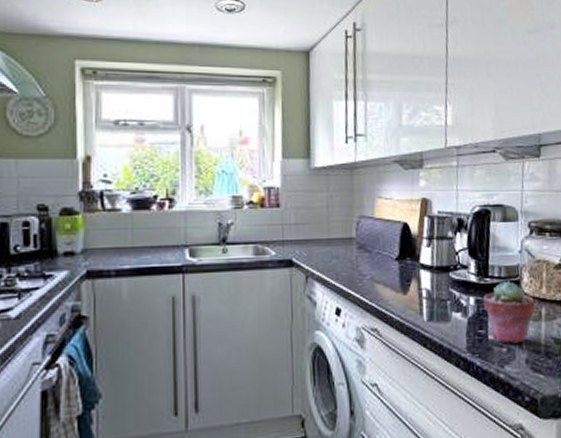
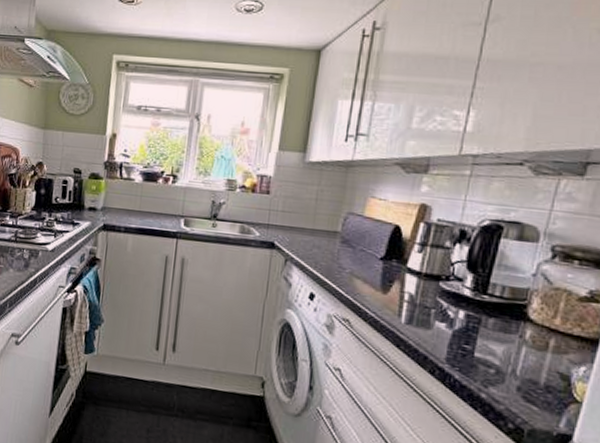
potted succulent: present [482,281,535,344] -> none [473,302,543,369]

